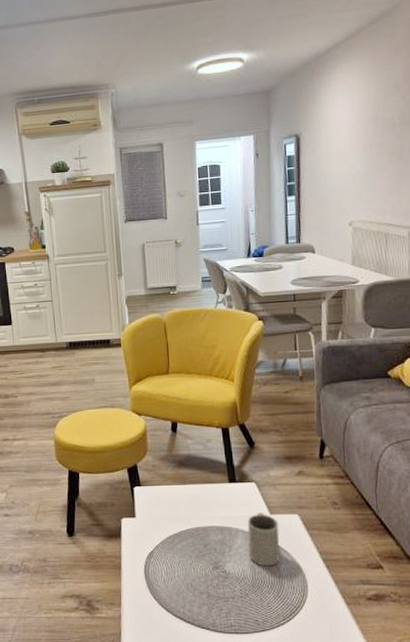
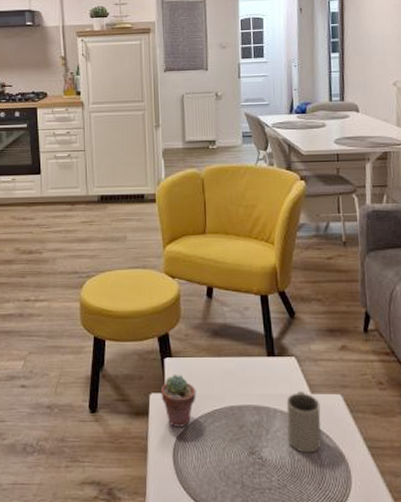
potted succulent: none [131,500,164,547] -> present [161,374,196,427]

